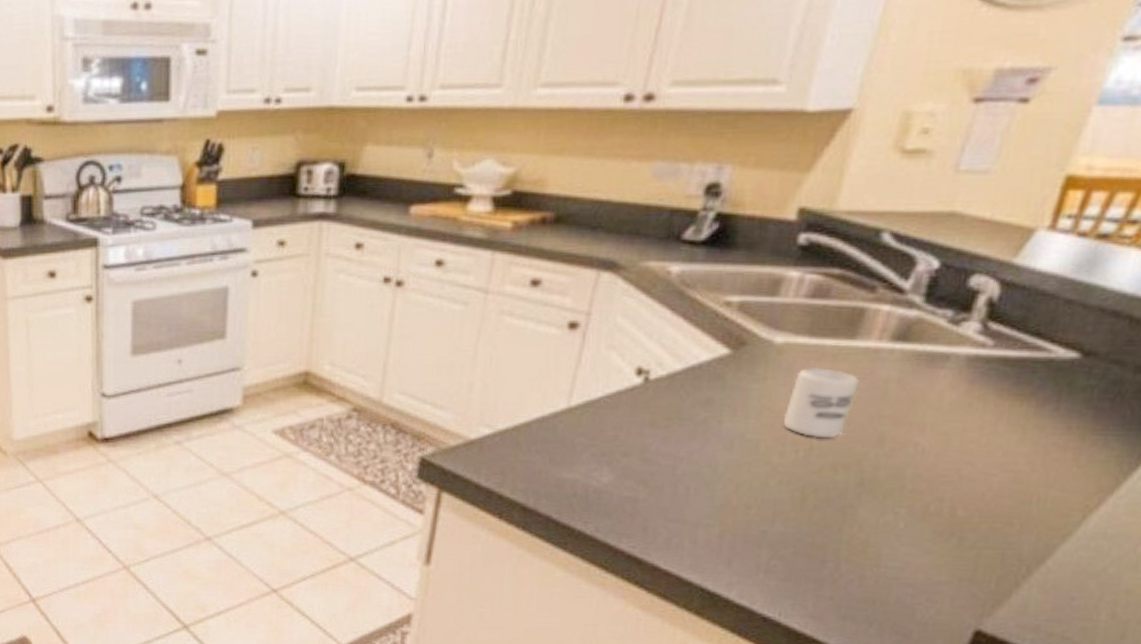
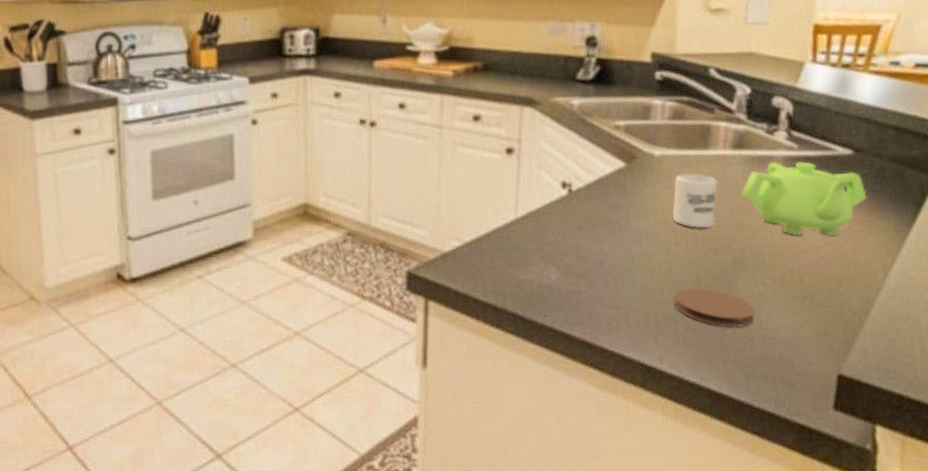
coaster: none [761,508,875,561] -> present [673,287,755,328]
teapot: none [890,362,1086,463] -> present [740,161,867,237]

